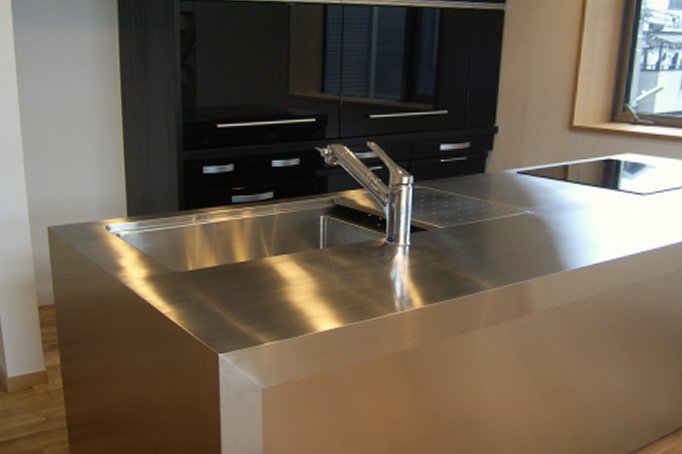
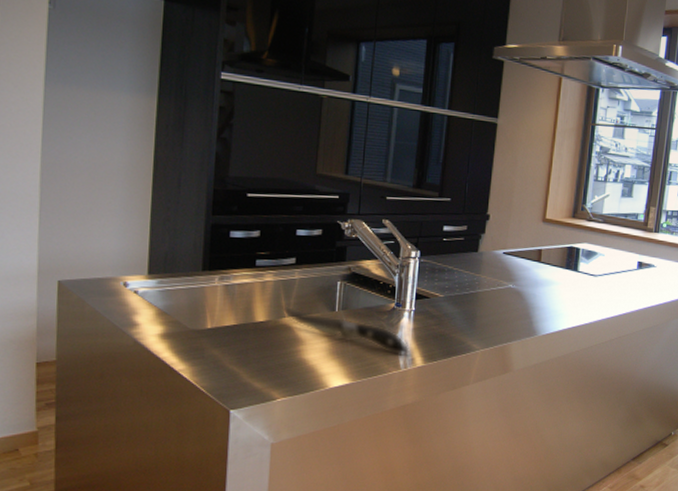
kitchen knife: none [261,243,406,297] -> present [280,304,409,356]

